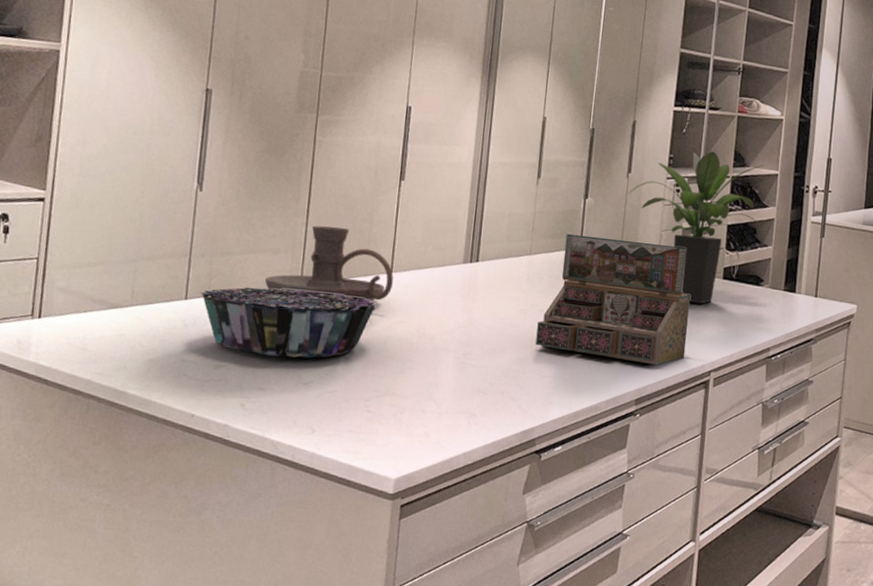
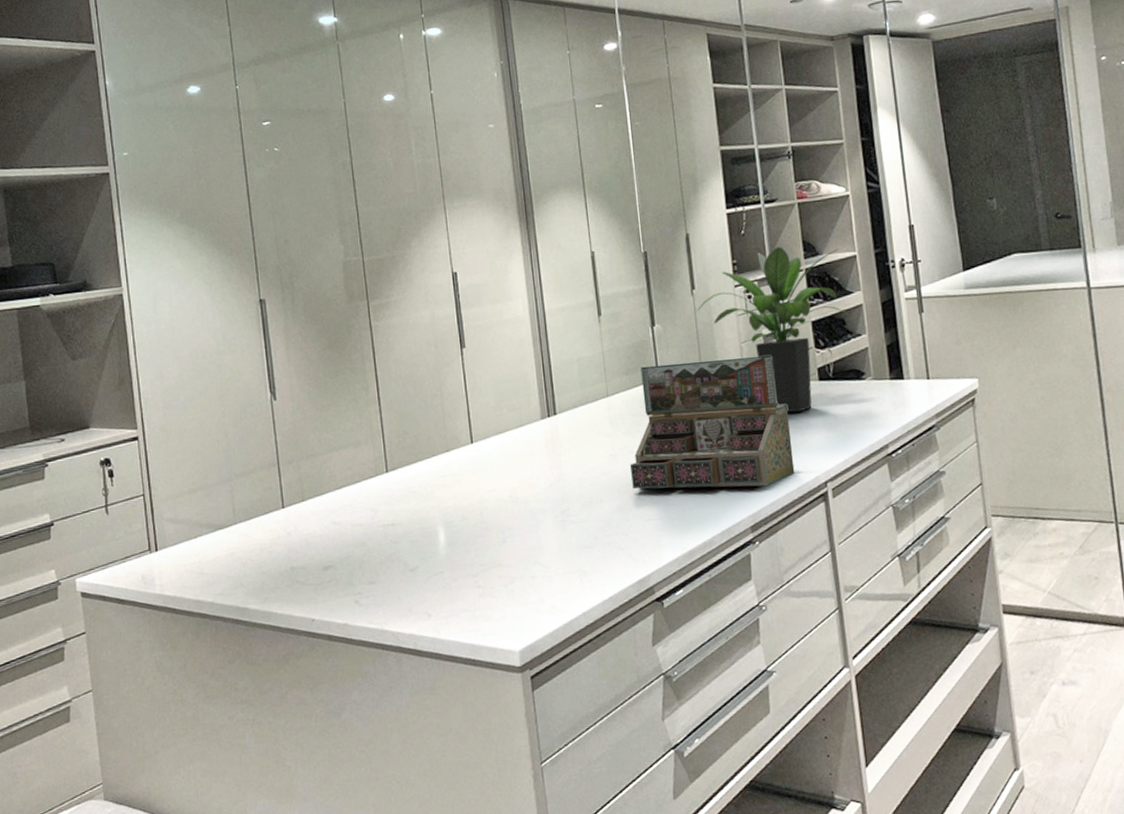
decorative bowl: present [200,287,379,359] -> none [295,473,466,550]
candle holder: present [264,225,394,302] -> none [352,407,477,484]

